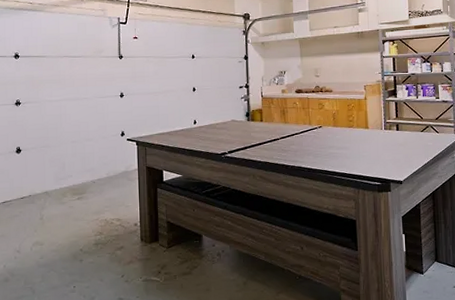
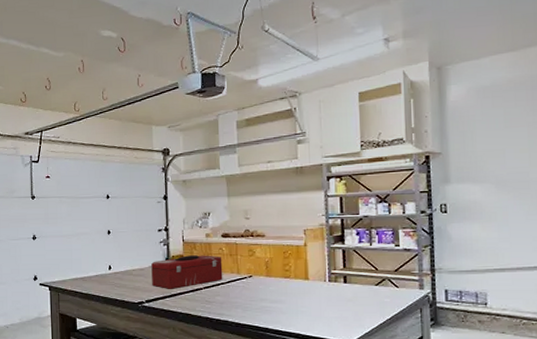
toolbox: none [233,109,297,140] -> present [151,255,223,289]

